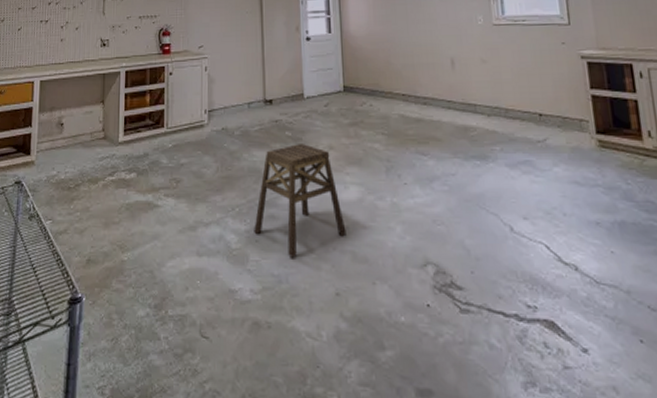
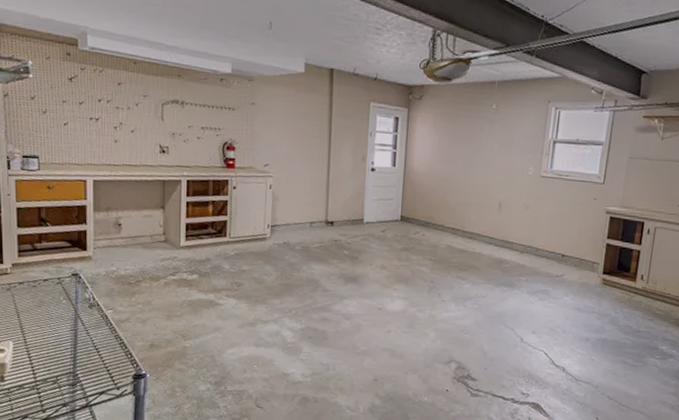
stool: present [254,144,346,258] -> none [308,262,389,352]

